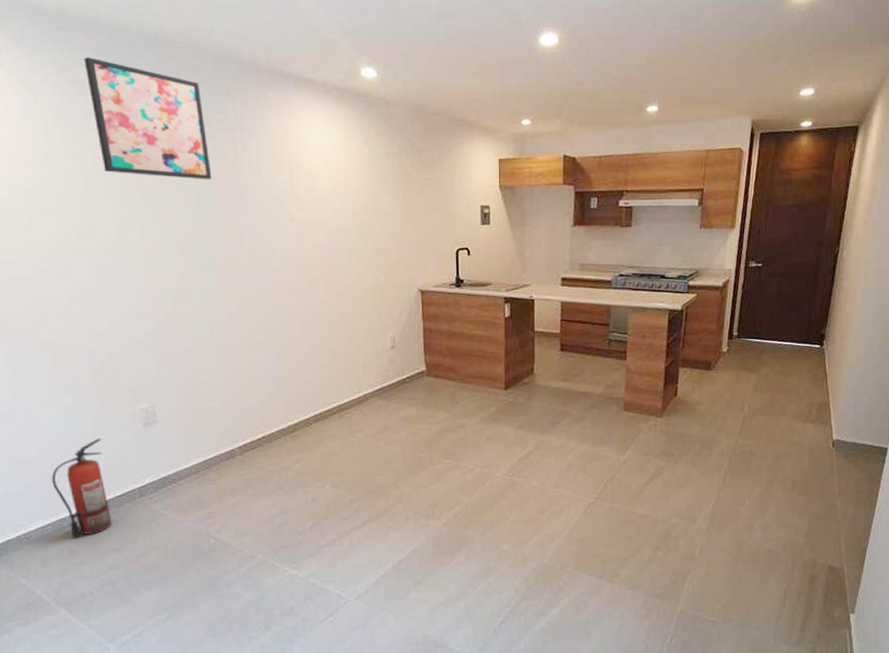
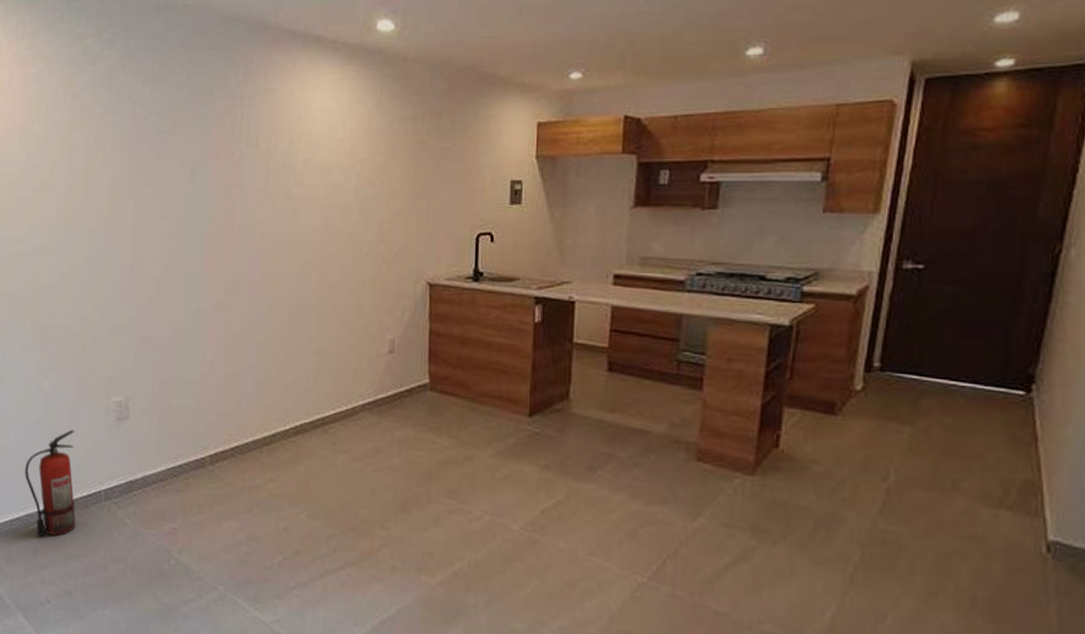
wall art: present [84,57,212,180] -> none [97,26,208,152]

